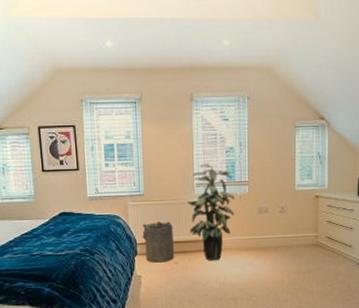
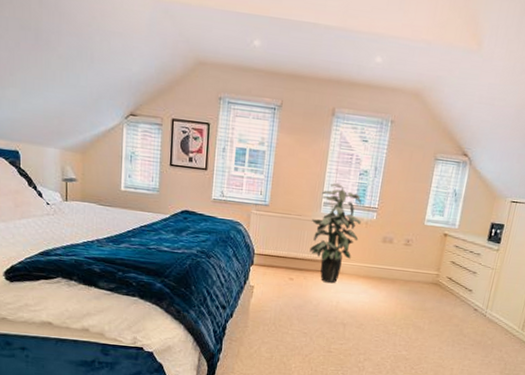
laundry hamper: present [142,221,175,263] -> none [261,234,294,277]

